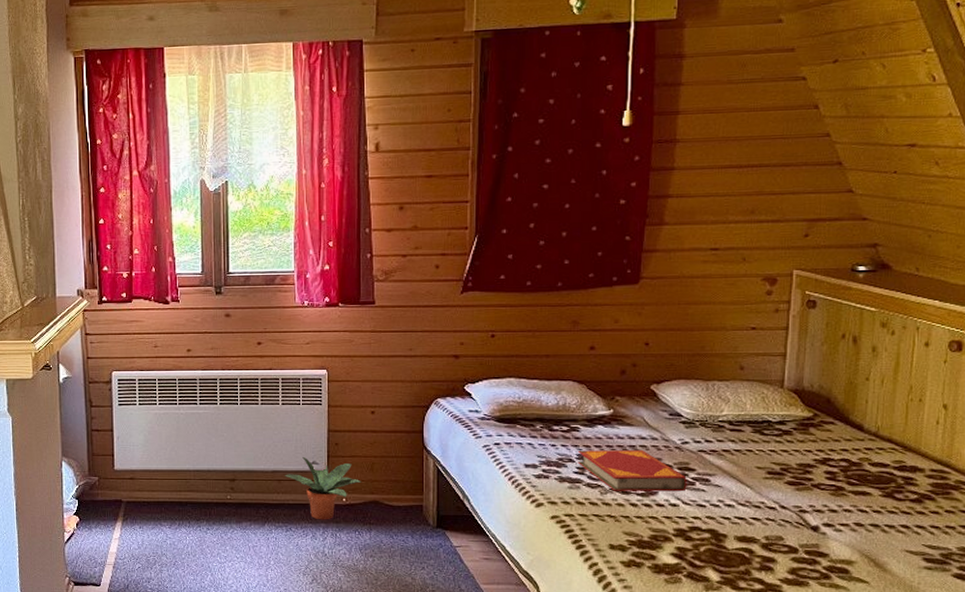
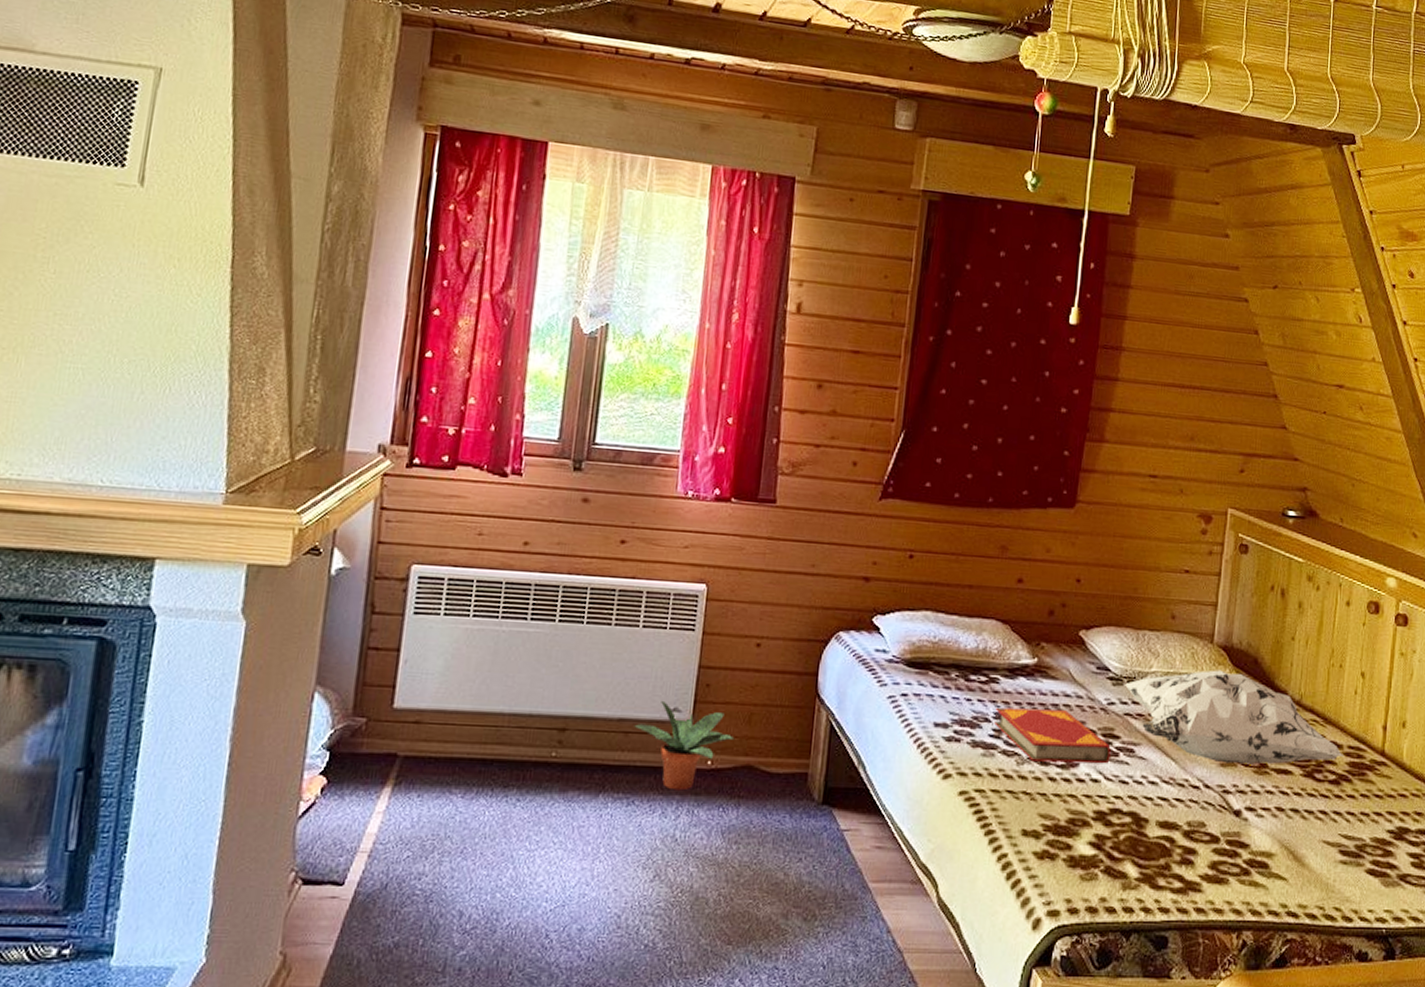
decorative pillow: none [696,410,927,488] -> present [1124,670,1345,765]

